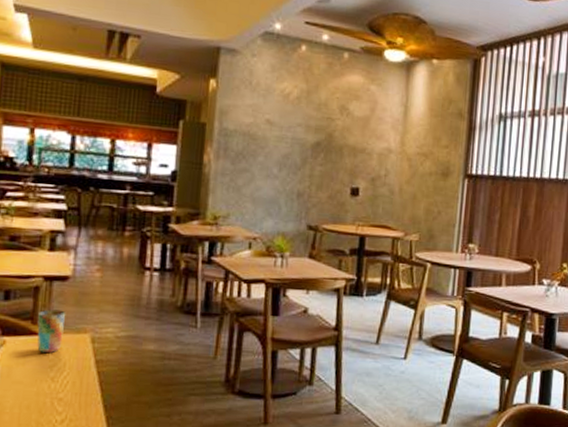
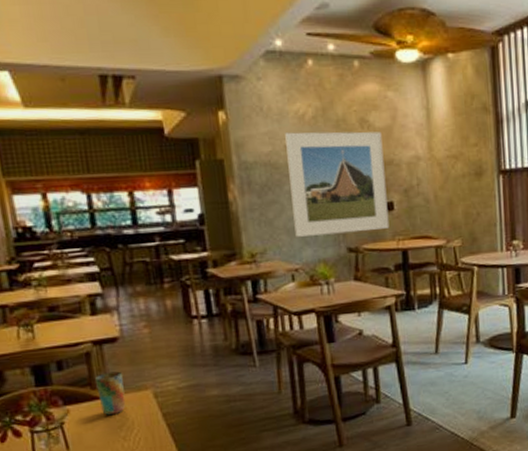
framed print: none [260,108,359,213] -> present [285,131,390,237]

